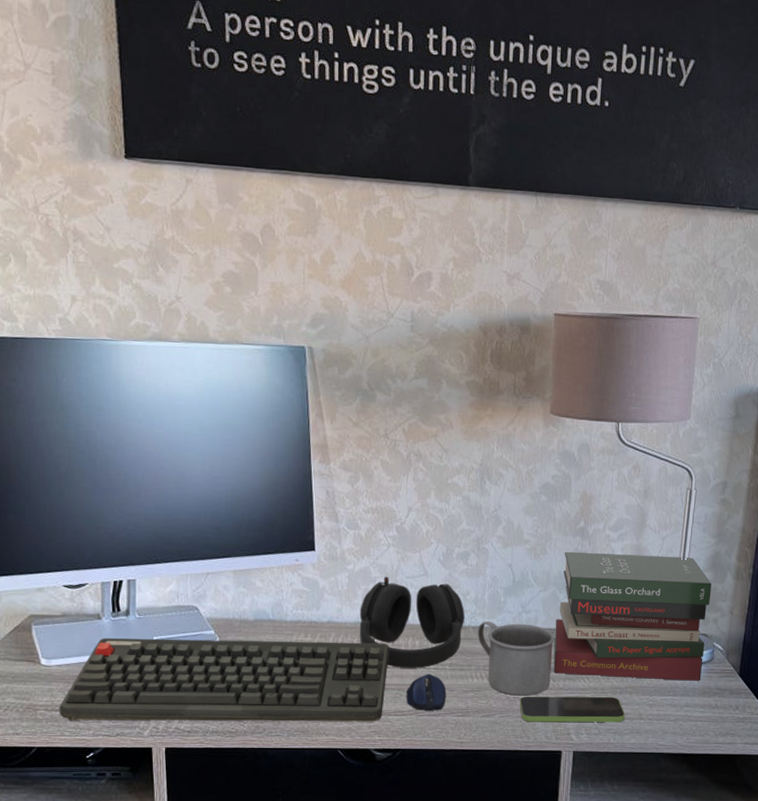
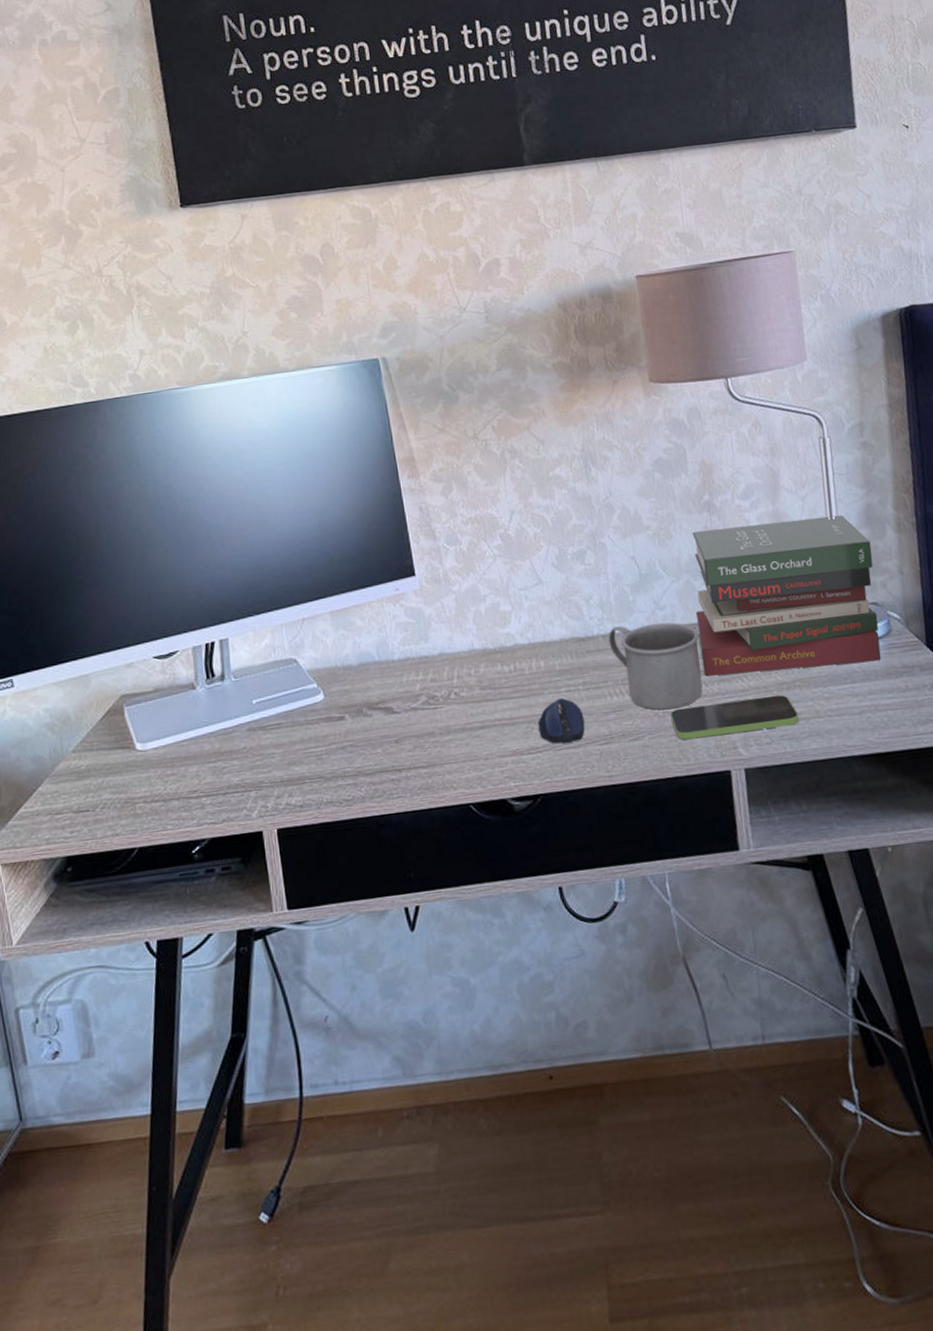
computer keyboard: present [59,638,389,722] -> none [158,669,515,811]
headphones: present [359,576,465,668] -> none [472,589,592,697]

